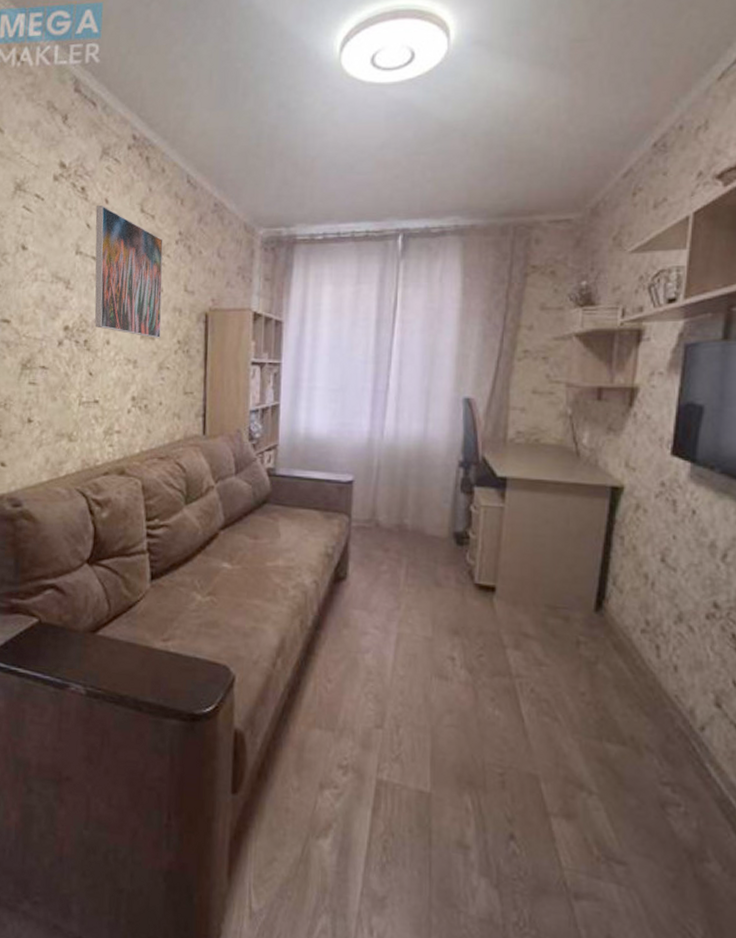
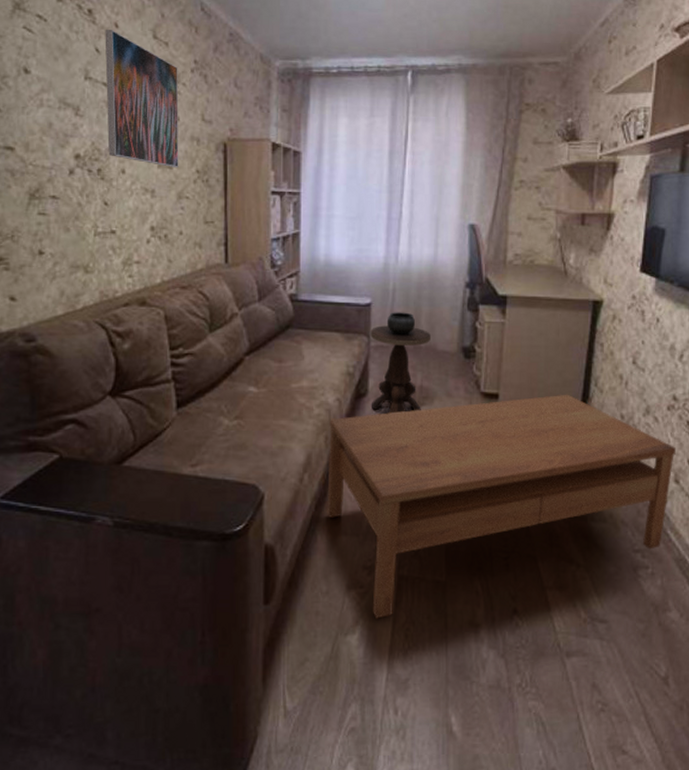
coffee table: none [300,591,718,825] -> present [327,394,677,619]
side table: none [350,491,418,601] -> present [370,312,431,414]

